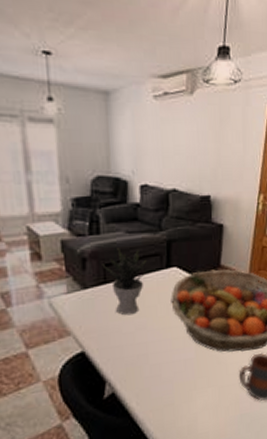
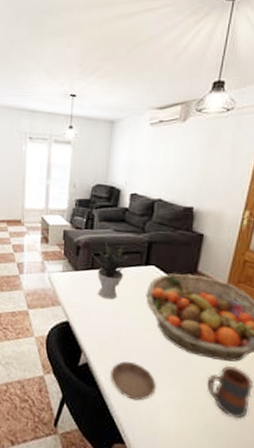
saucer: none [142,377,191,417] -> present [110,361,156,401]

